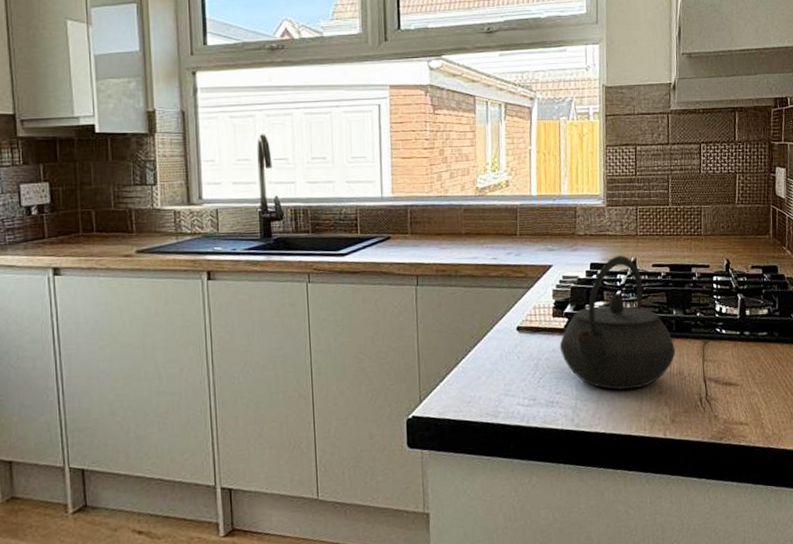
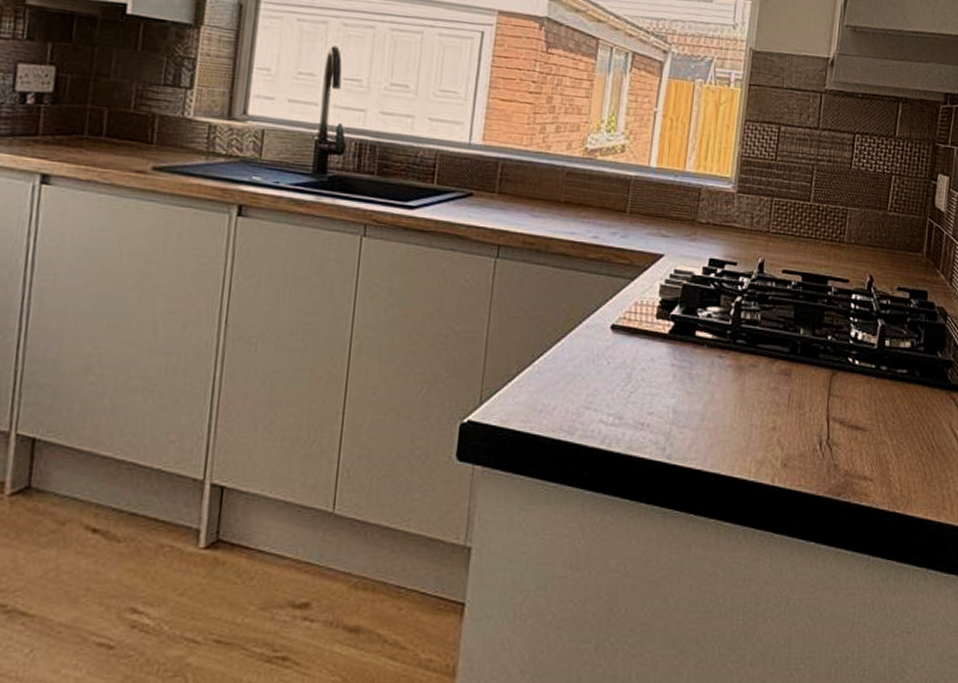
kettle: present [559,255,675,390] -> none [659,253,797,420]

